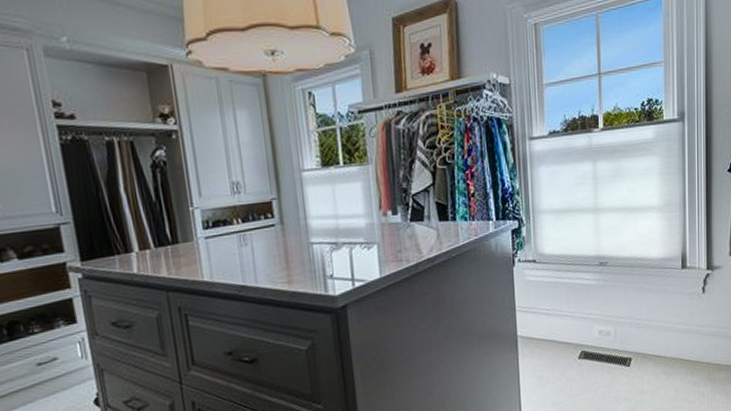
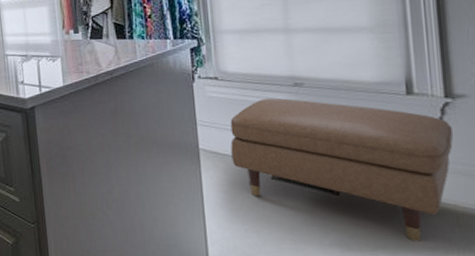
ottoman: none [545,278,711,399] -> present [230,98,454,241]

